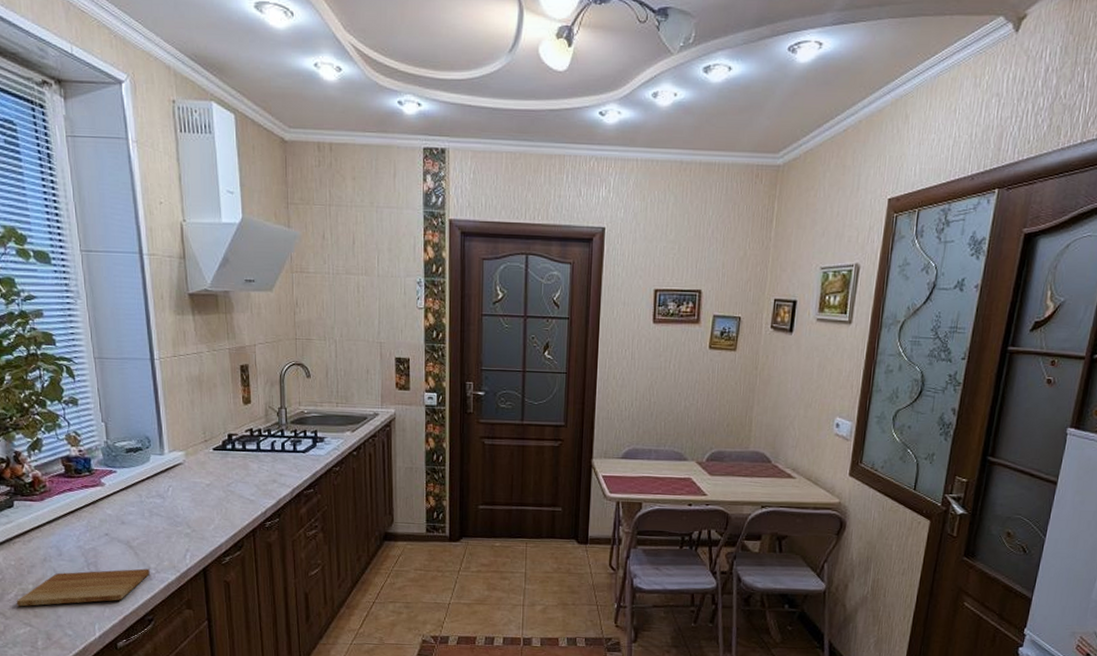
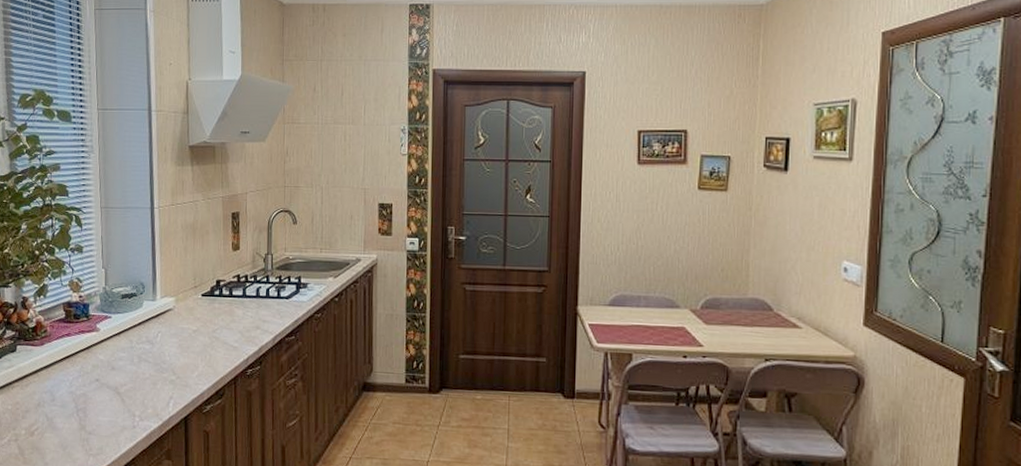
cutting board: present [16,568,150,607] -> none [8,416,134,453]

